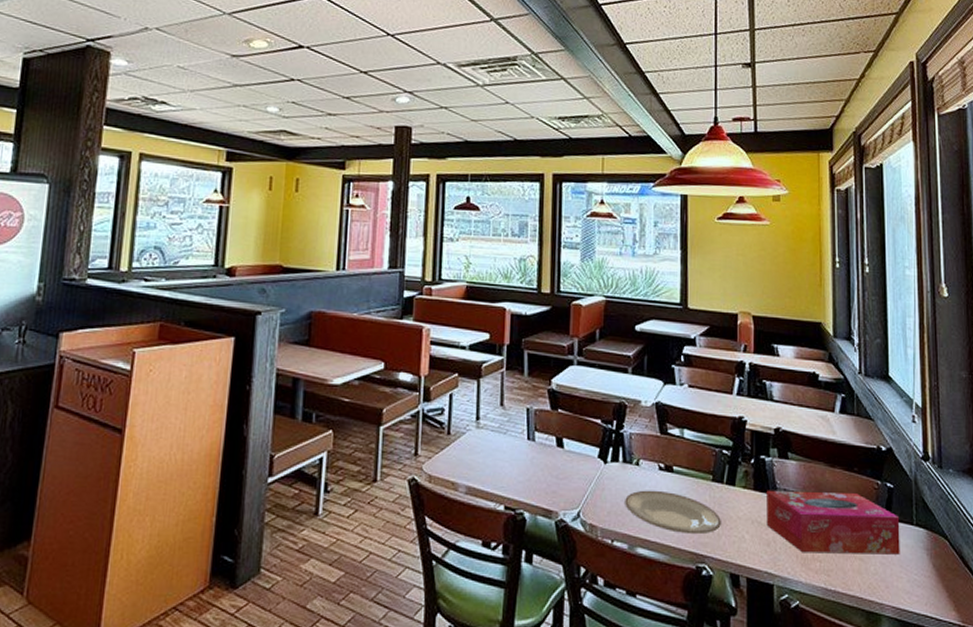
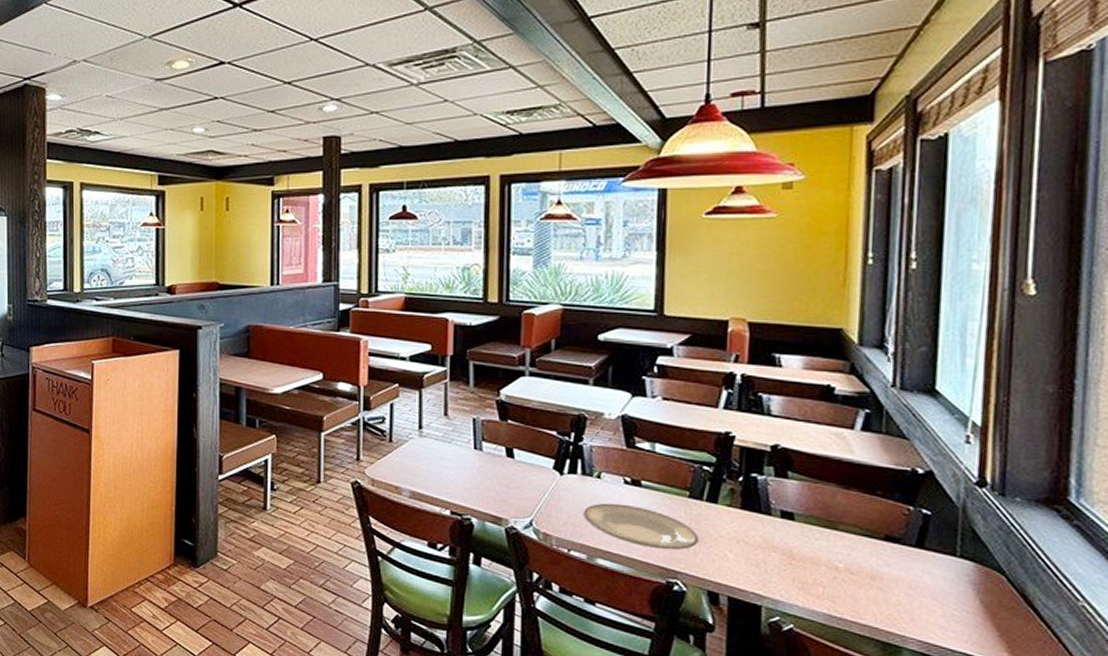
tissue box: present [766,490,900,555] -> none [756,509,937,587]

